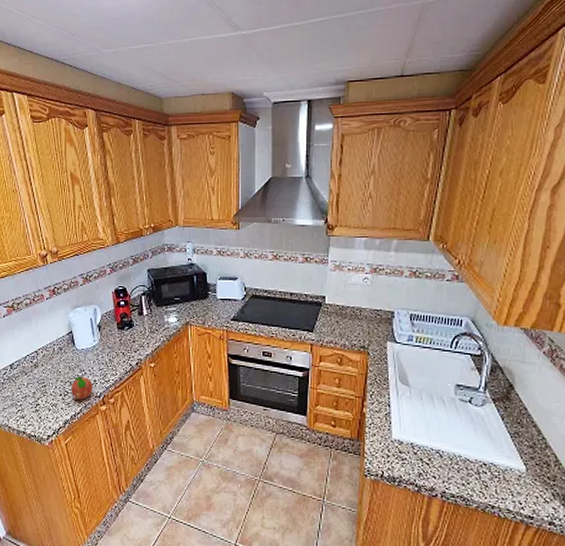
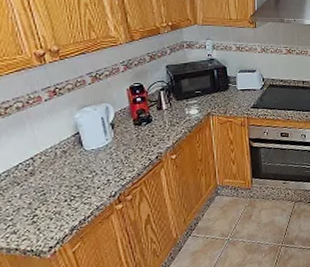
fruit: present [71,376,93,400] -> none [79,177,106,203]

